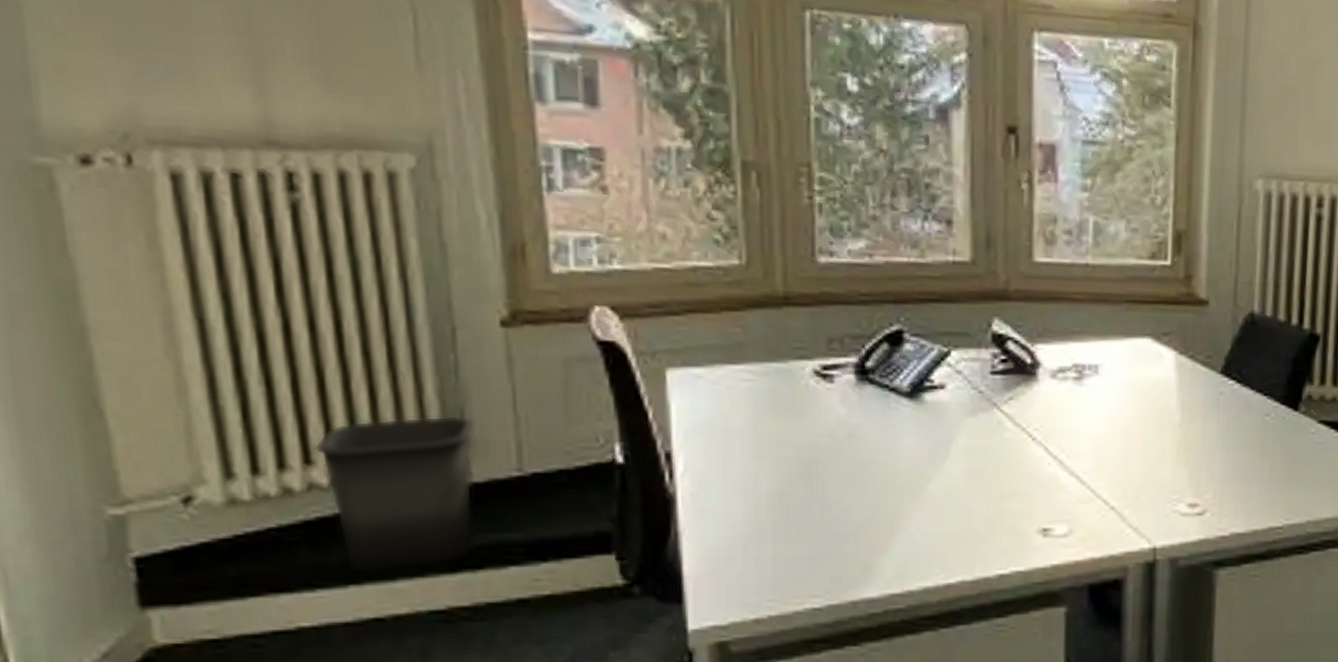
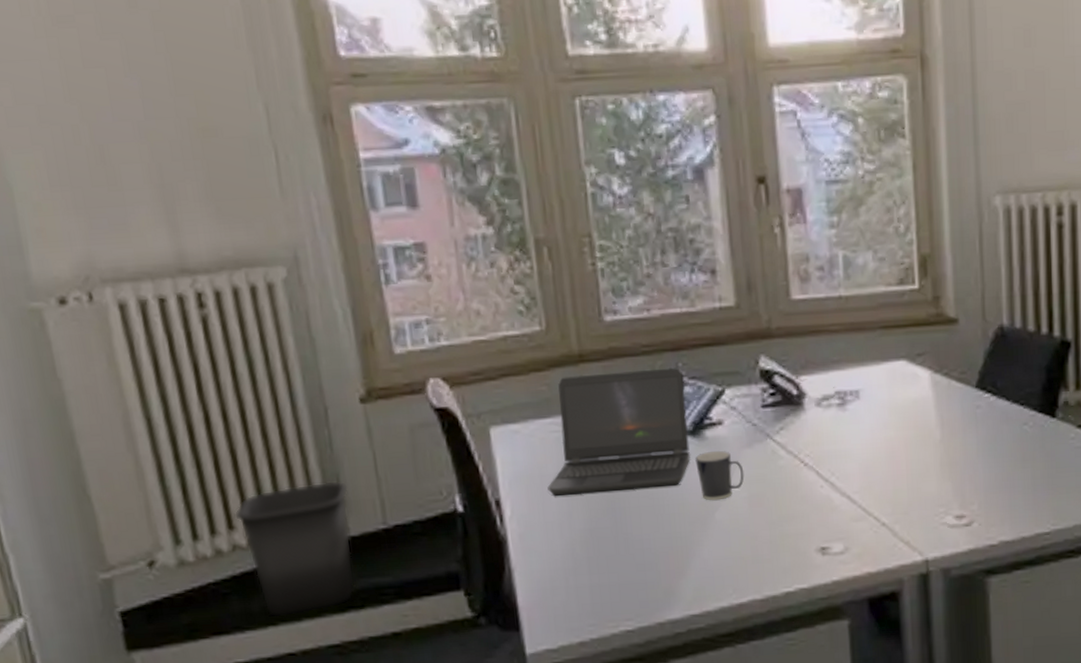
laptop computer: none [732,319,906,454] -> present [547,367,691,497]
mug: none [910,416,965,471] -> present [695,450,745,501]

